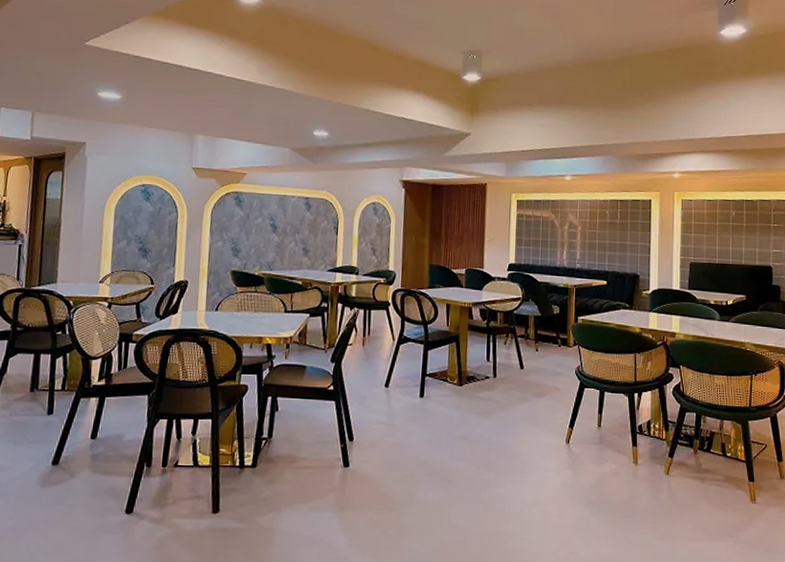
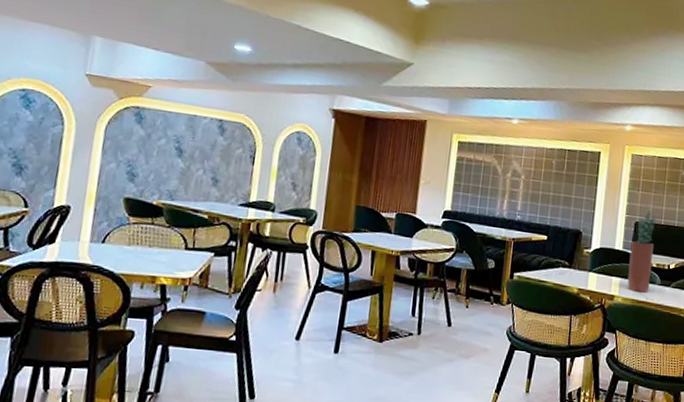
vase: none [687,251,711,329] -> present [627,210,657,293]

